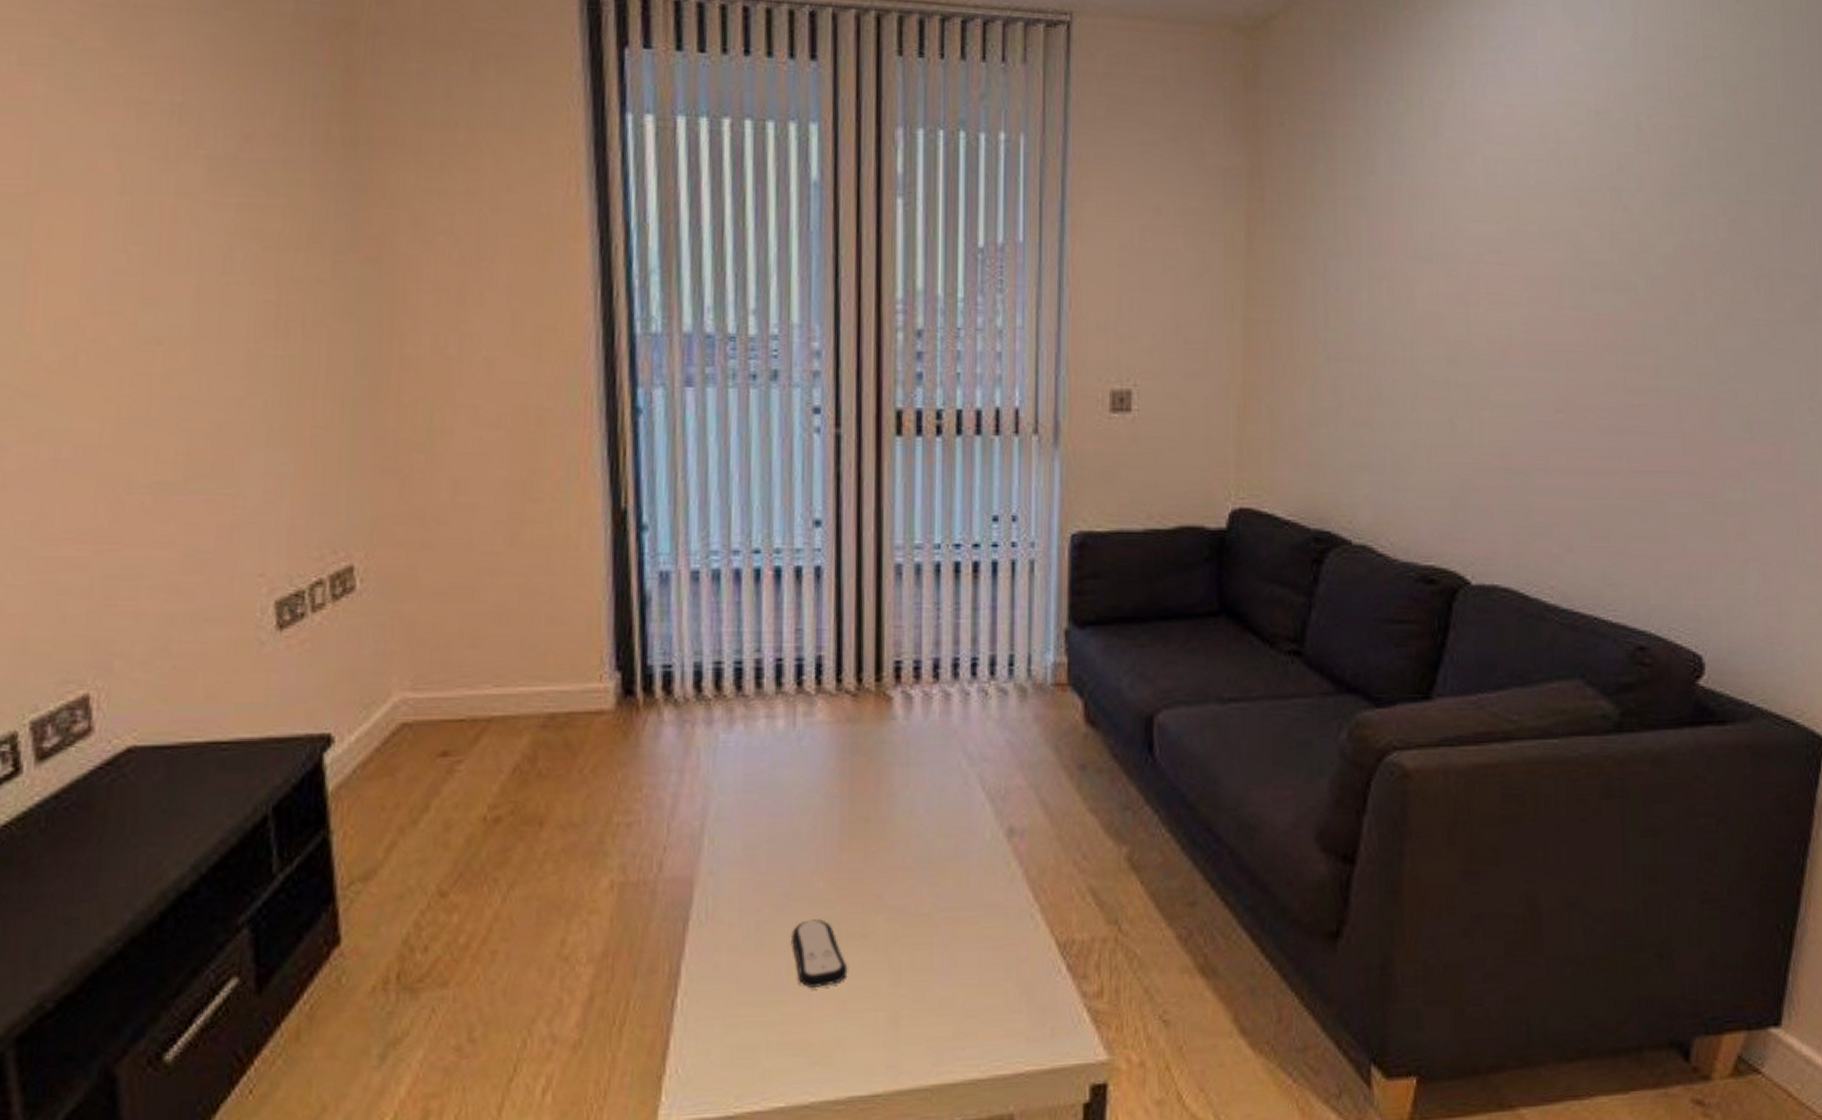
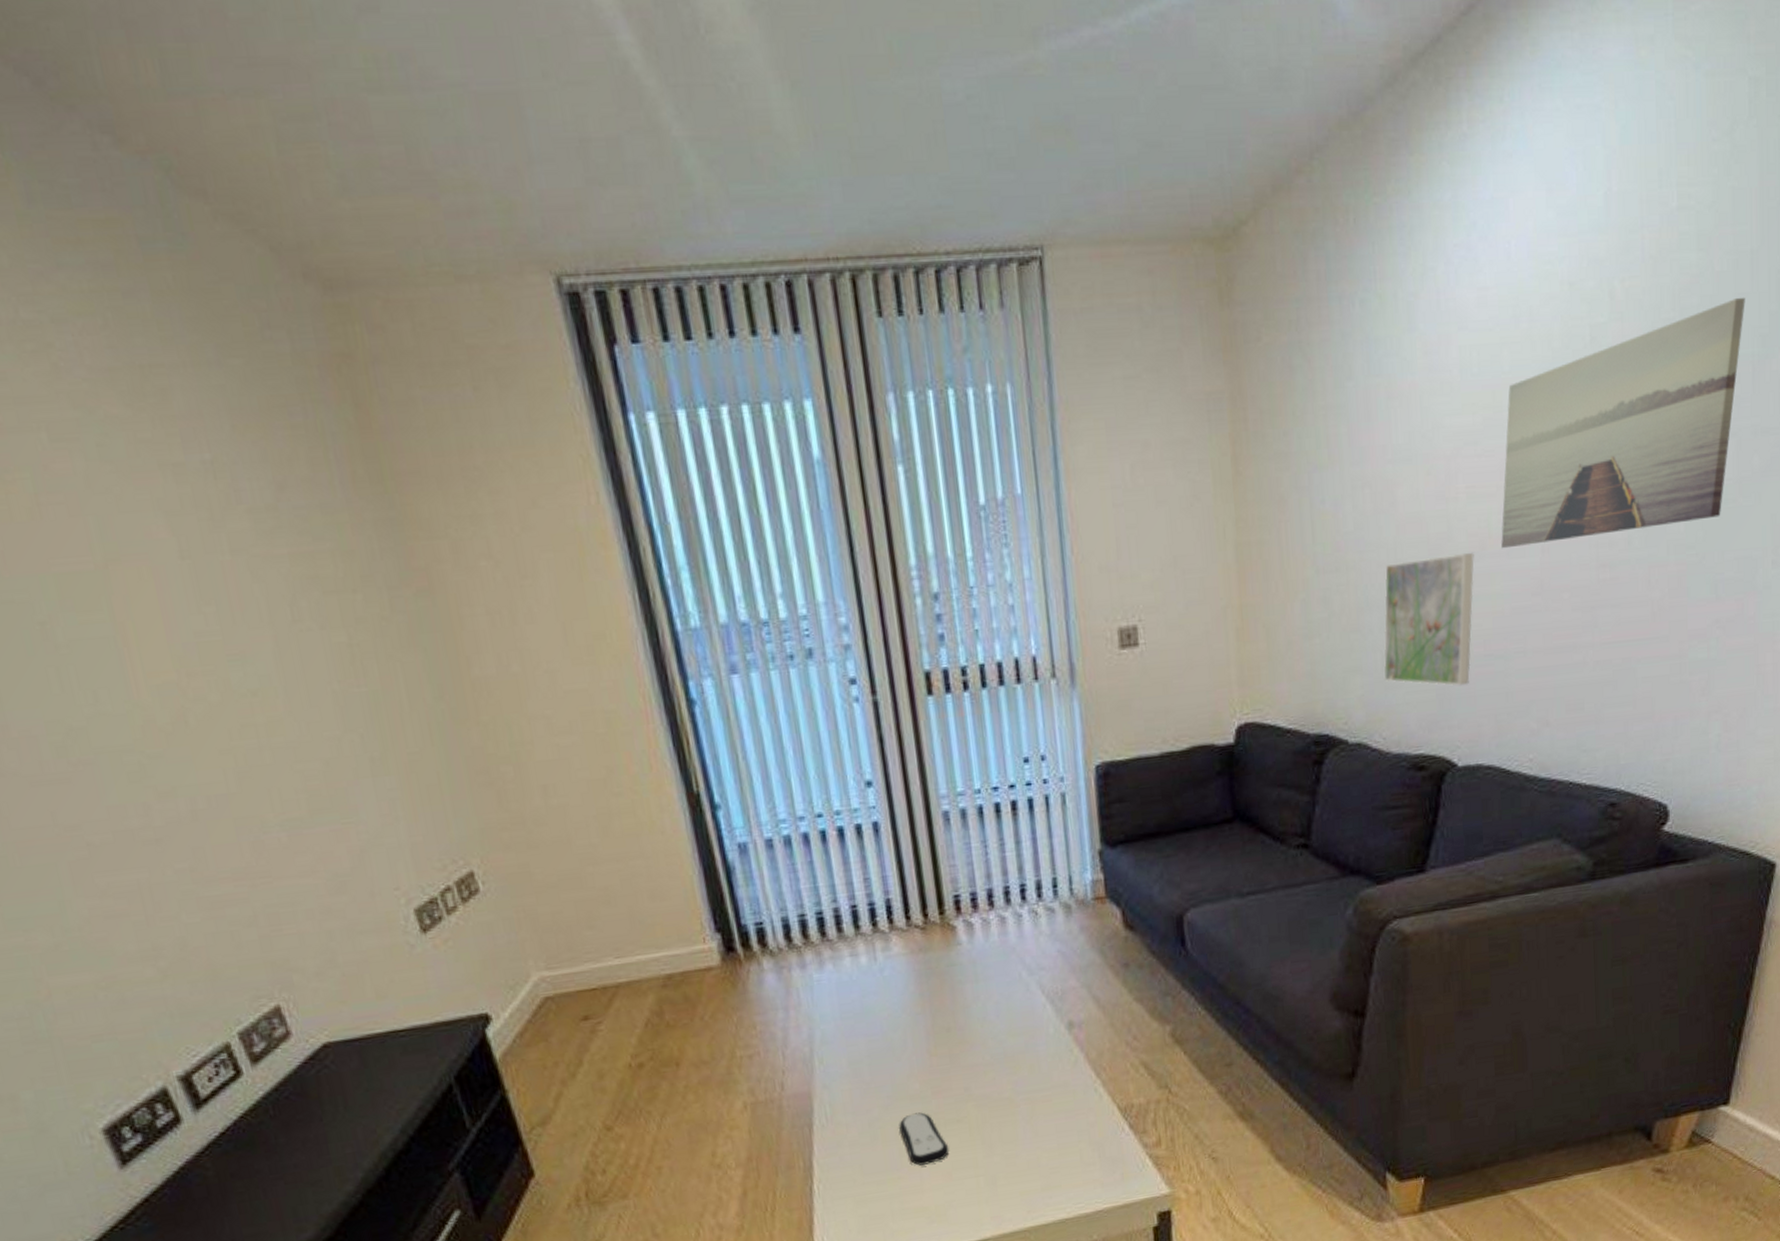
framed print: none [1394,358,1495,497] -> present [1384,552,1474,686]
wall art: none [1523,146,1773,360] -> present [1501,297,1745,549]

